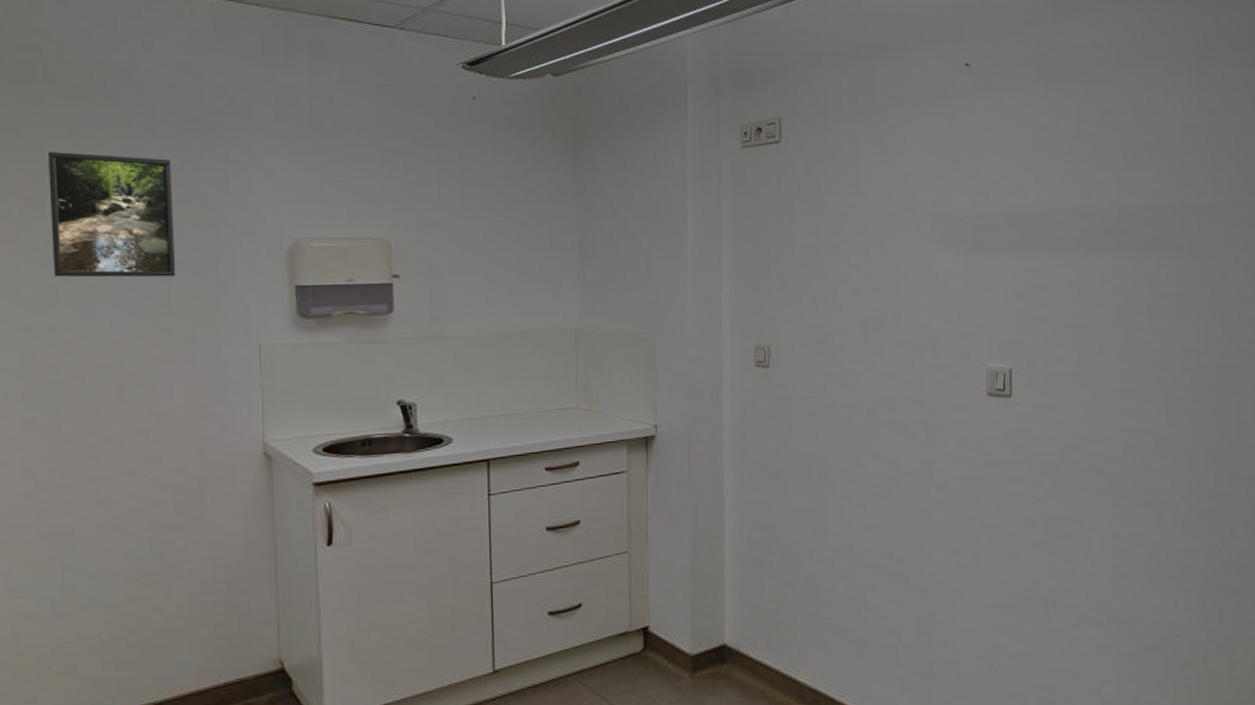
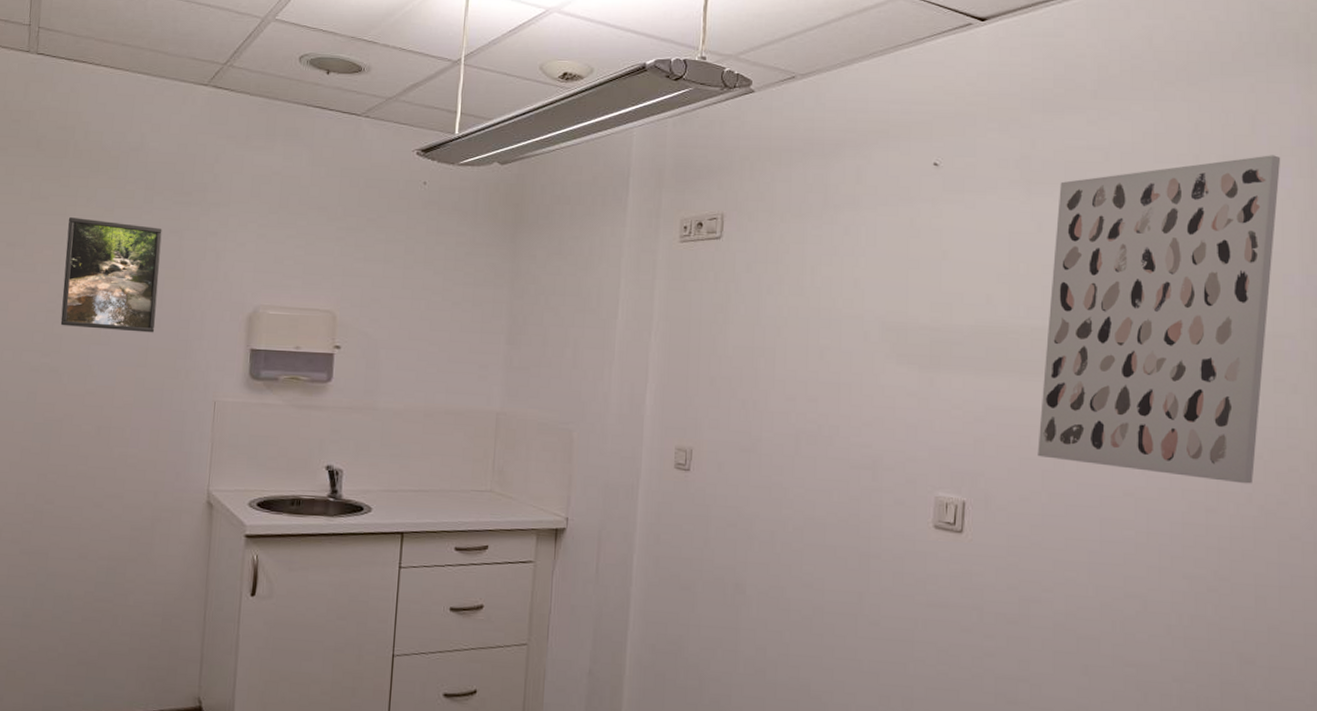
wall art: none [1067,49,1239,330] -> present [1037,155,1281,484]

